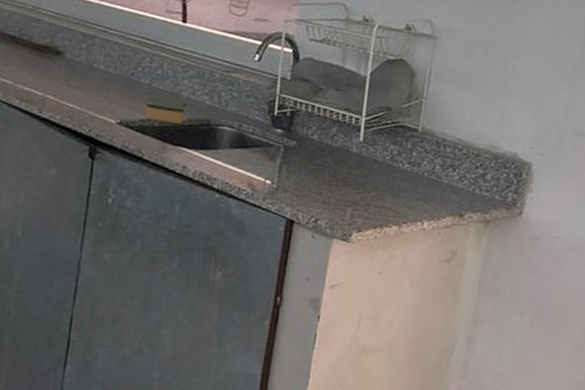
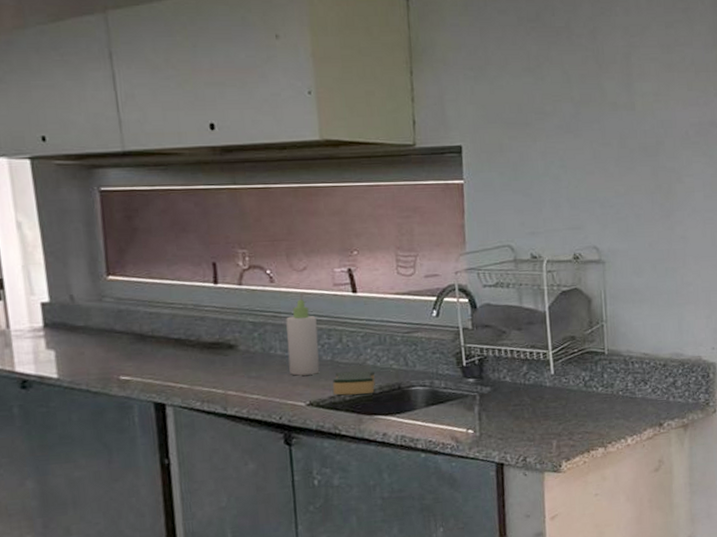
bottle: none [107,13,143,95] -> present [286,293,320,376]

